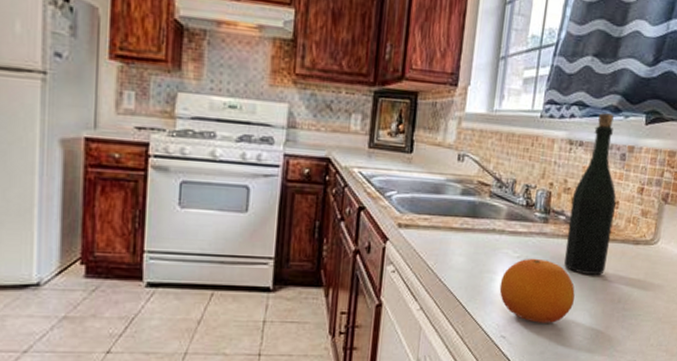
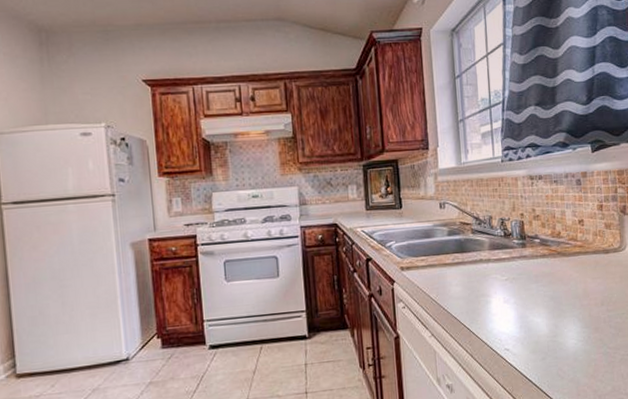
fruit: present [499,258,575,323] -> none [495,278,562,334]
bottle: present [564,113,617,276] -> none [542,149,584,286]

